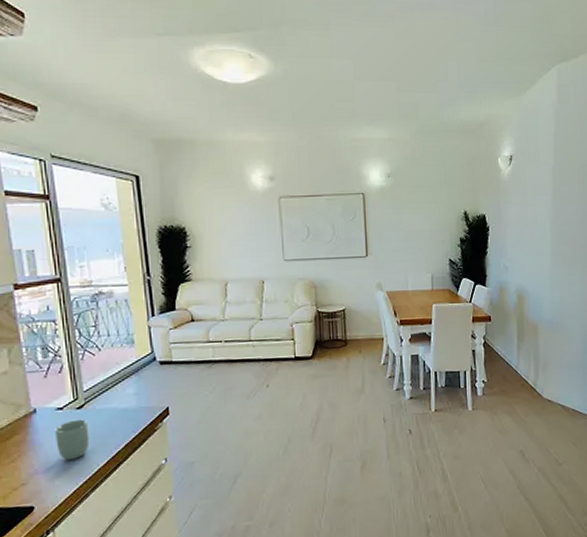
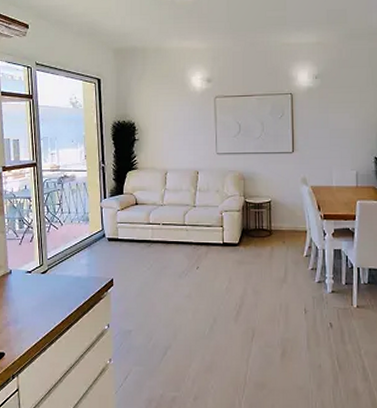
cup: present [55,419,90,460] -> none [24,282,50,316]

